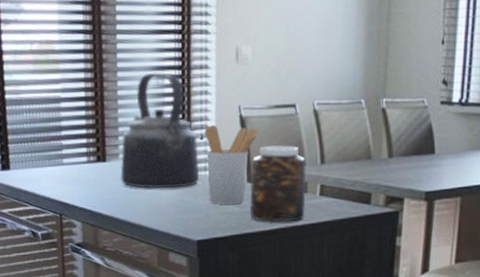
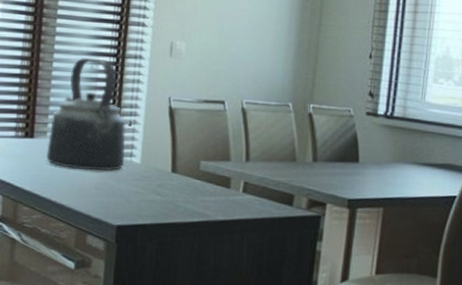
utensil holder: present [204,125,260,205] -> none [132,113,188,193]
jar: present [249,144,307,223] -> none [171,138,231,216]

